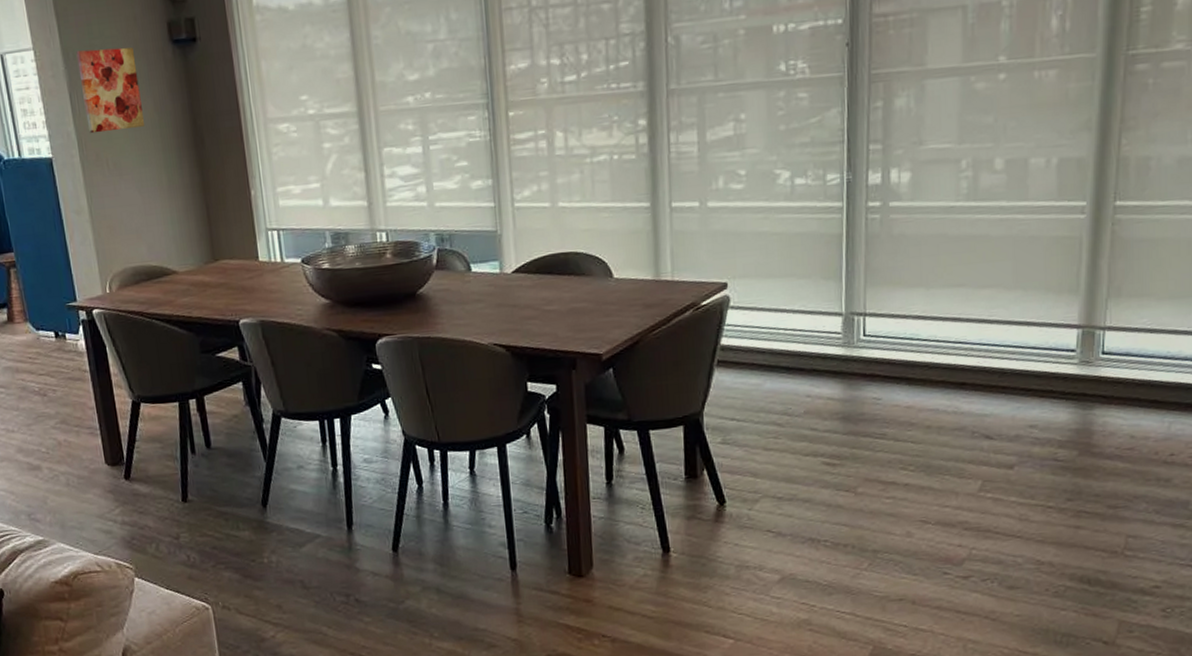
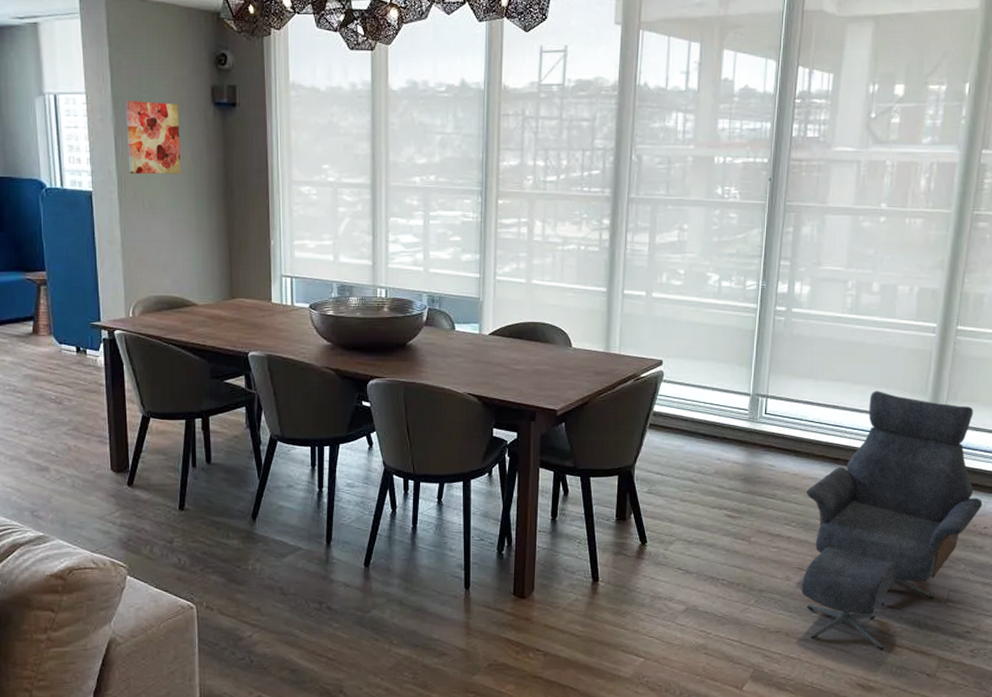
lounge chair: none [925,294,1166,616] -> present [801,391,983,650]

